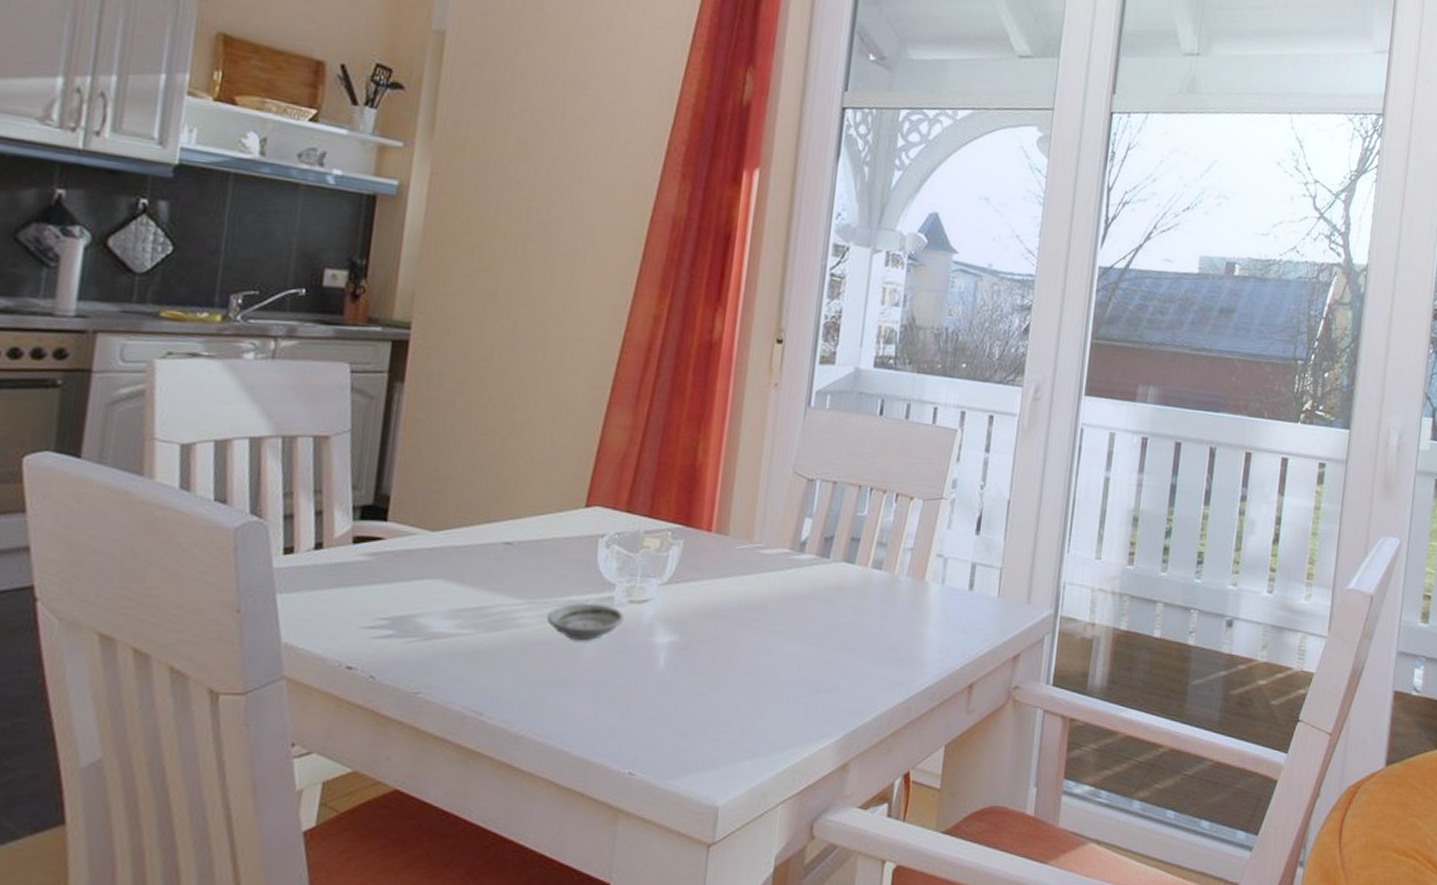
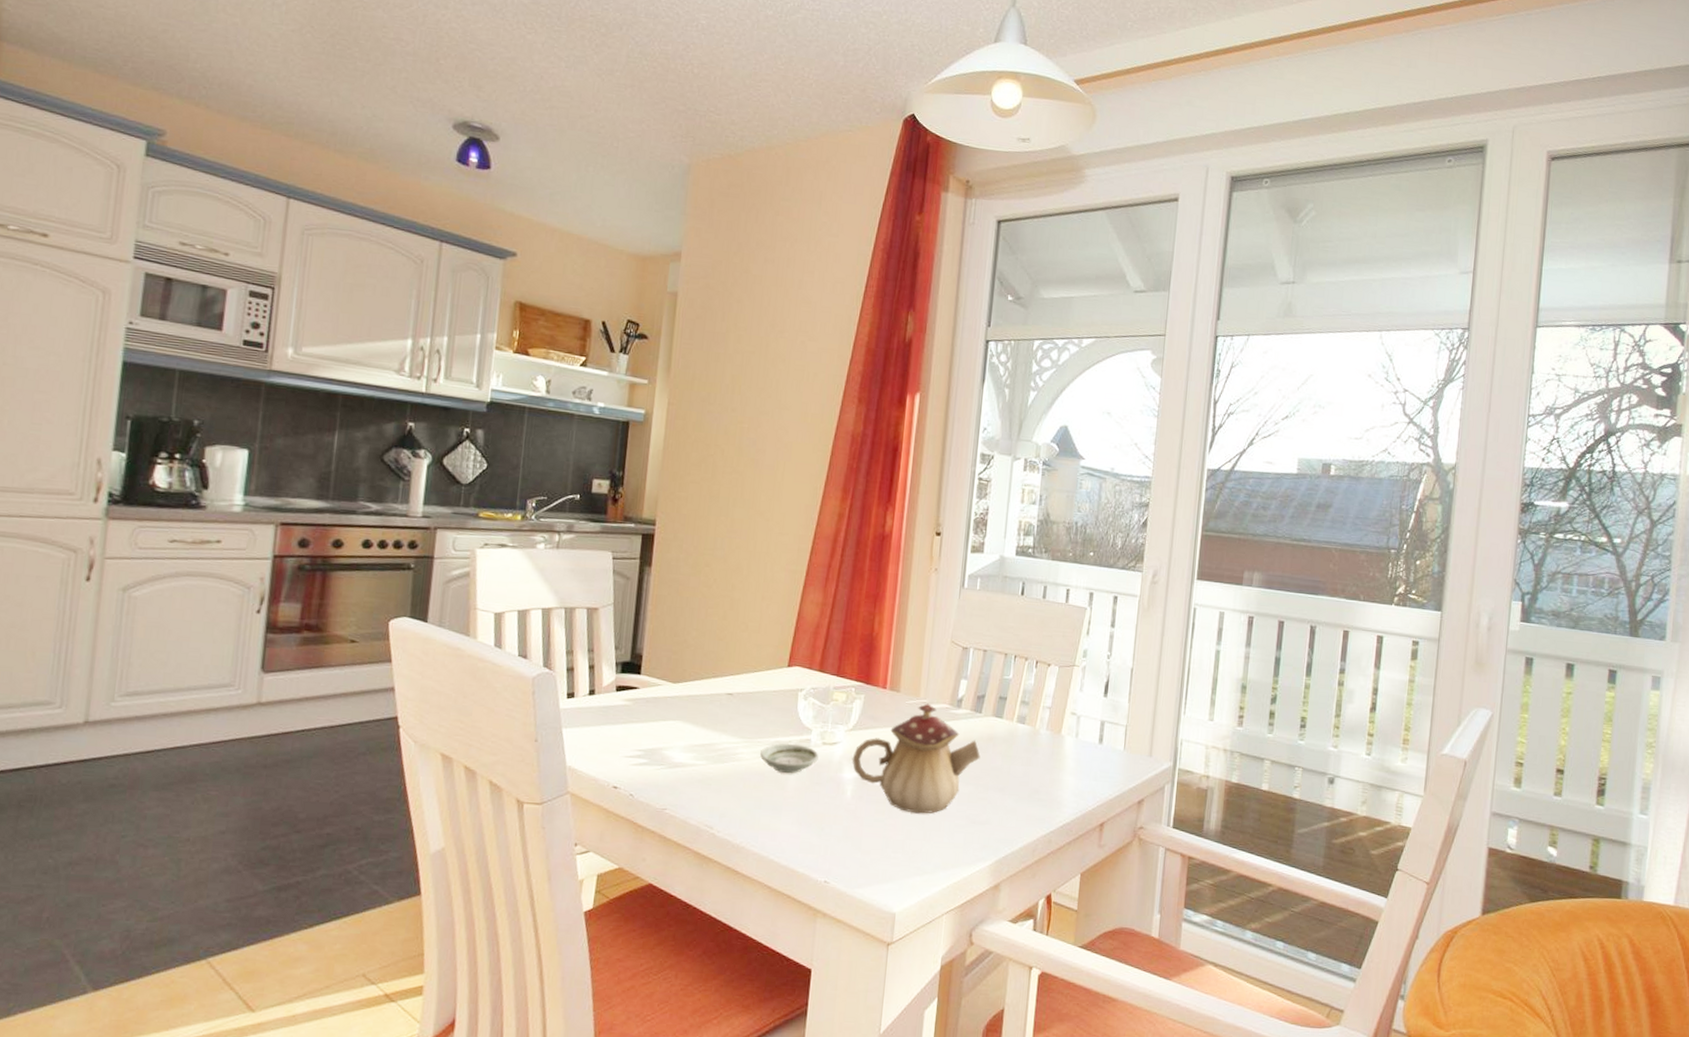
teapot: none [666,548,827,684] -> present [852,703,980,814]

